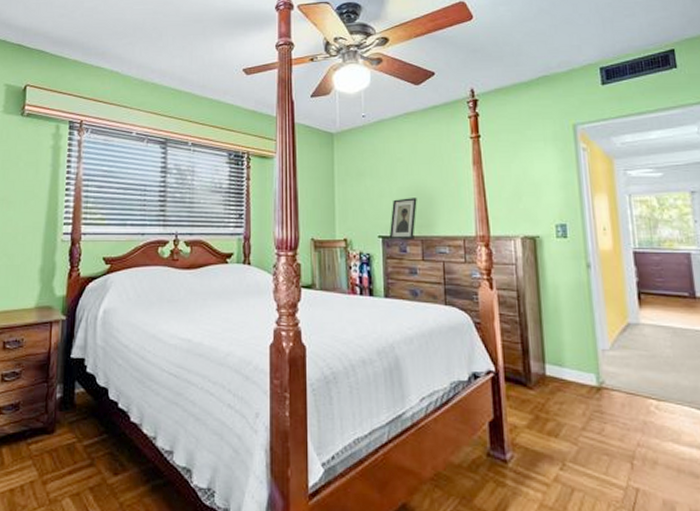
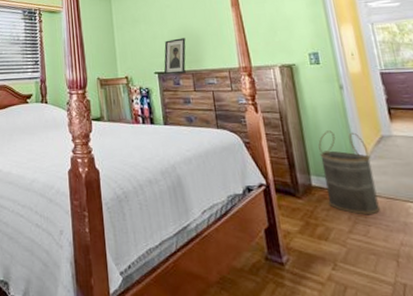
basket: none [557,314,619,411] -> present [318,130,381,215]

